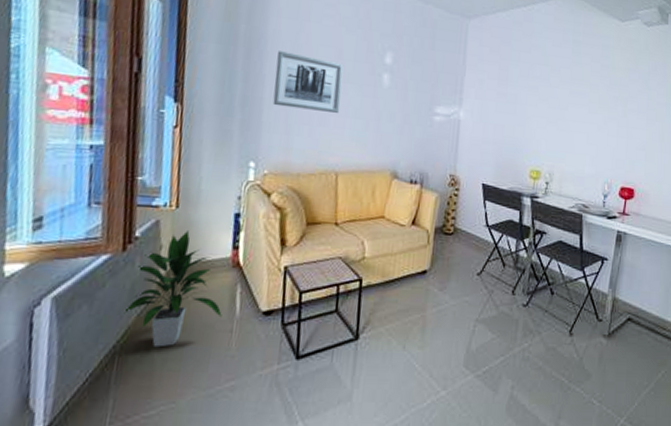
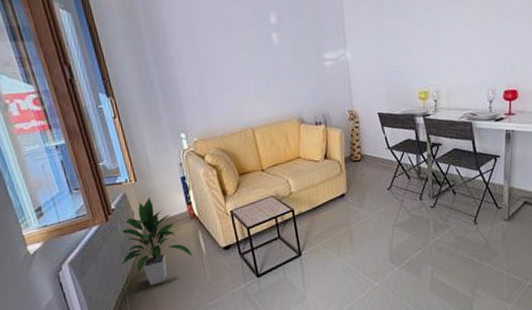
wall art: present [272,51,344,113] -> none [178,32,243,83]

